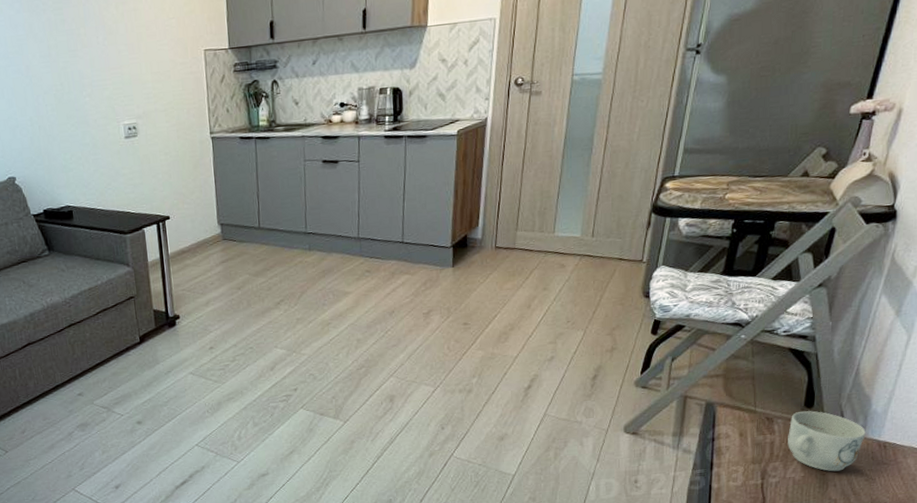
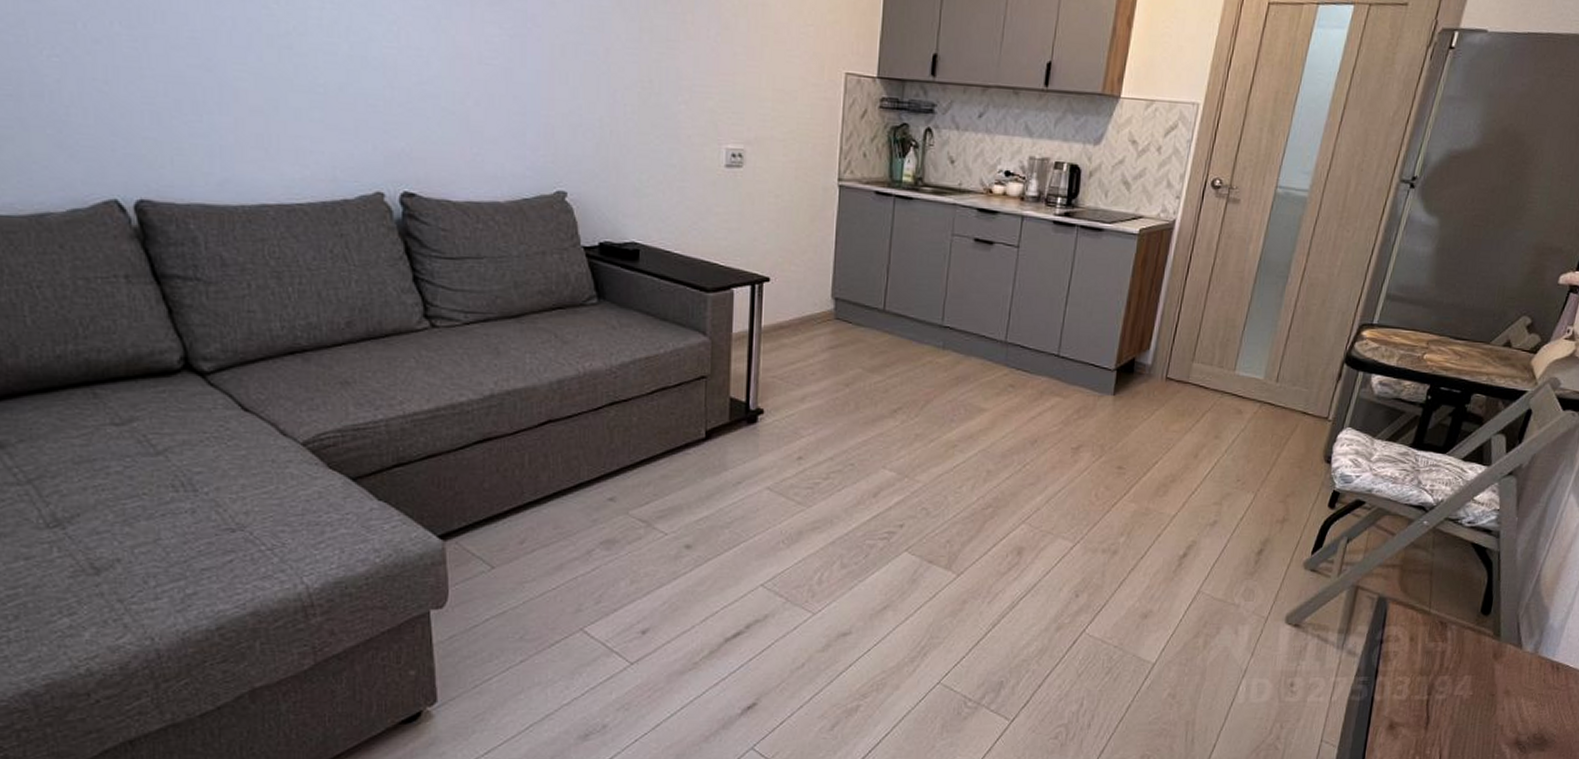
mug: present [788,411,866,472] -> none [1459,618,1540,693]

